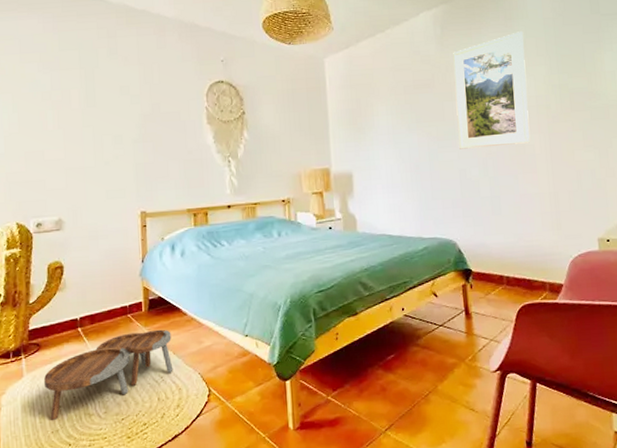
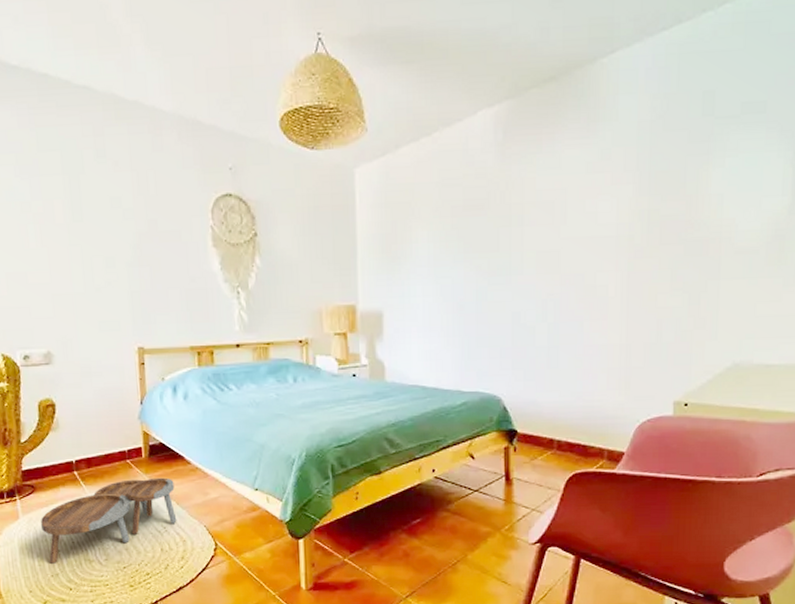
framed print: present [453,31,531,149] -> none [513,138,610,288]

